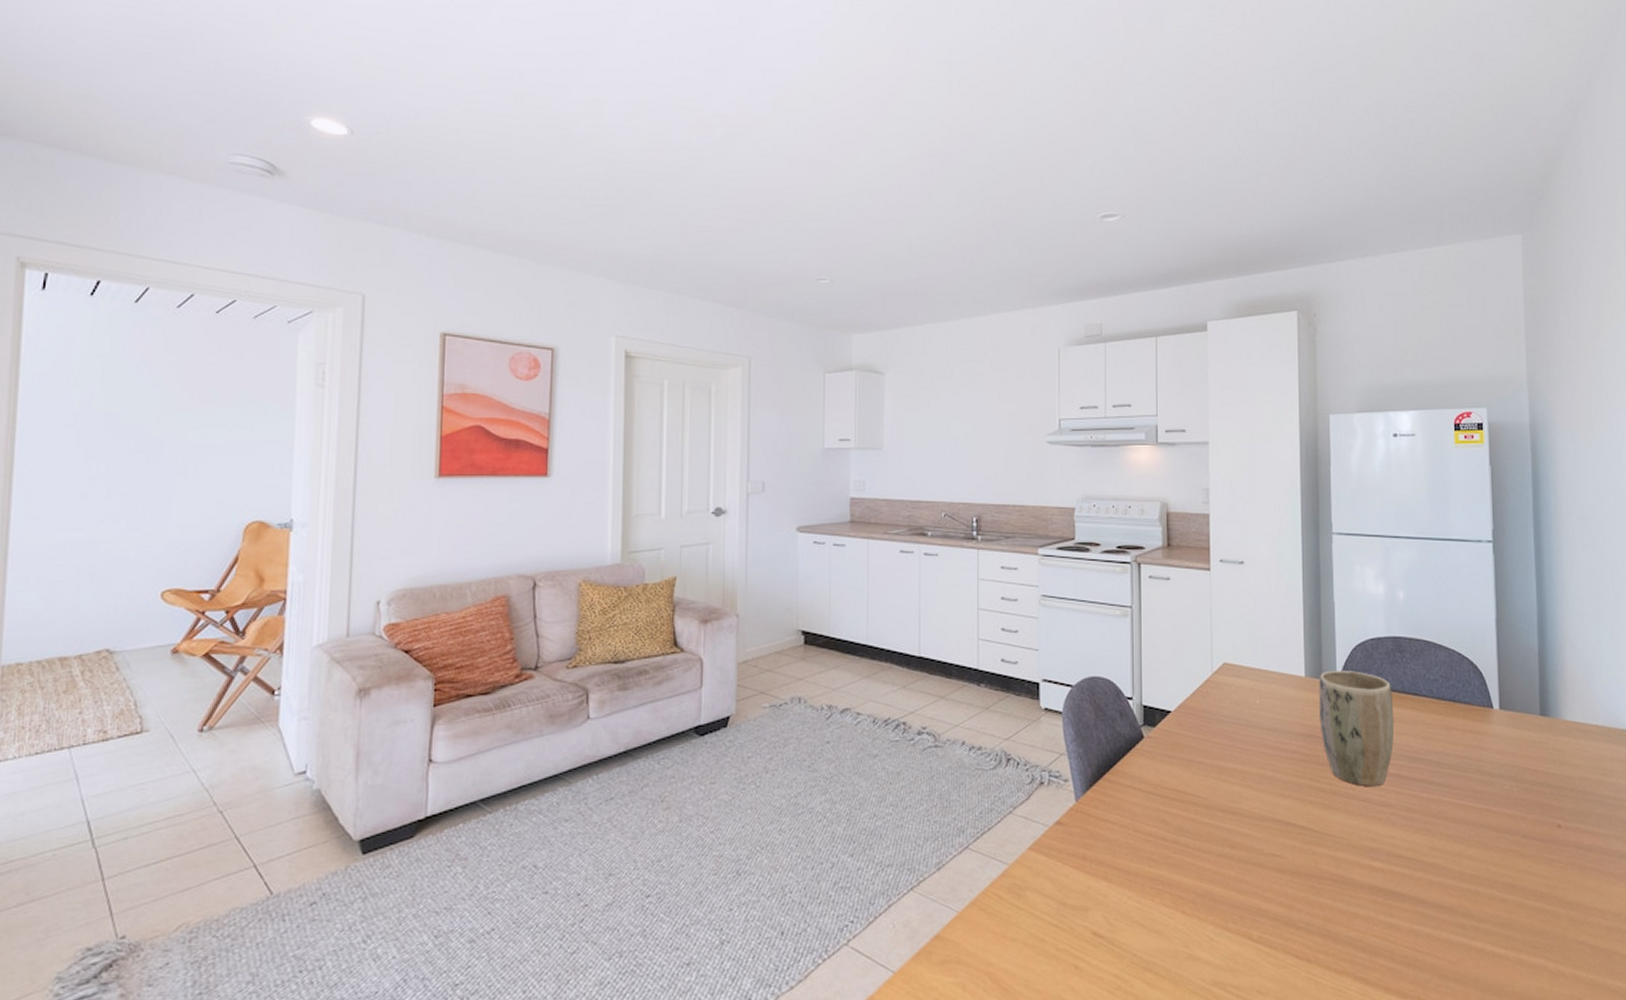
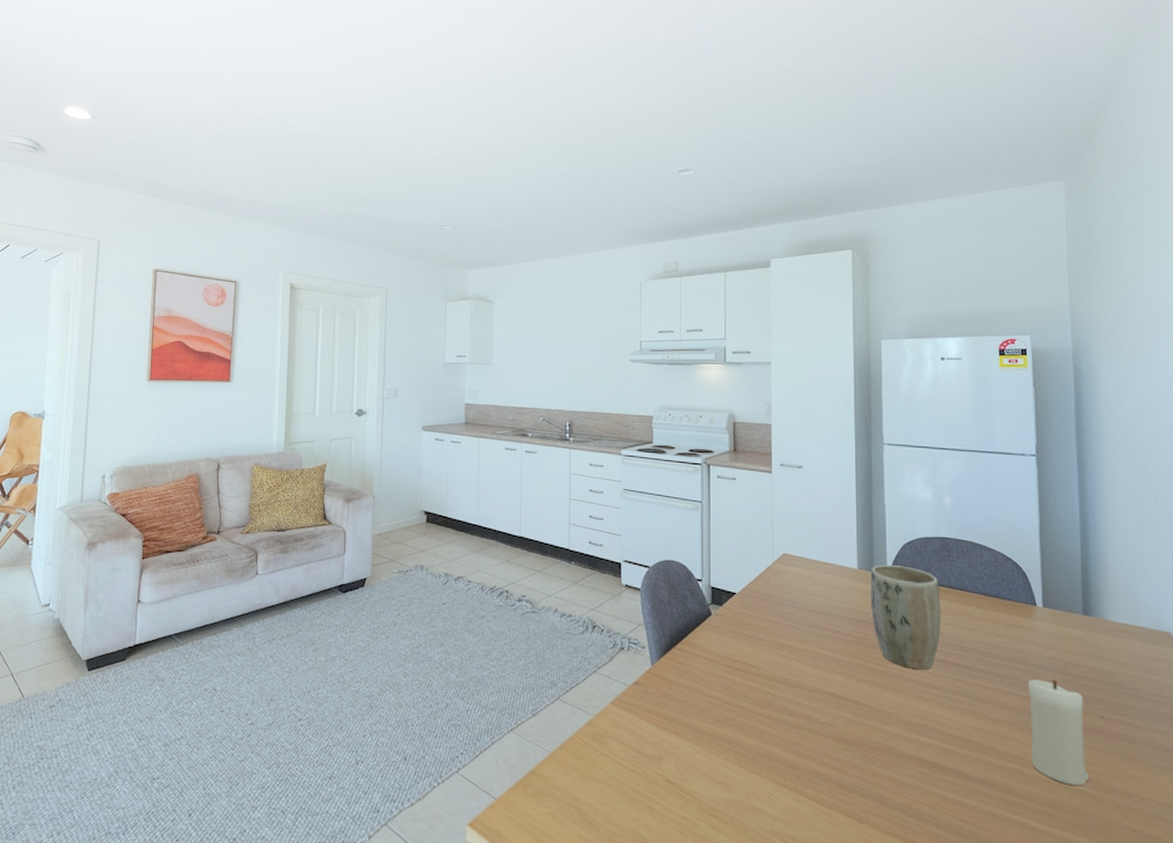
candle: none [1484,788,1547,903] -> present [1027,679,1090,786]

